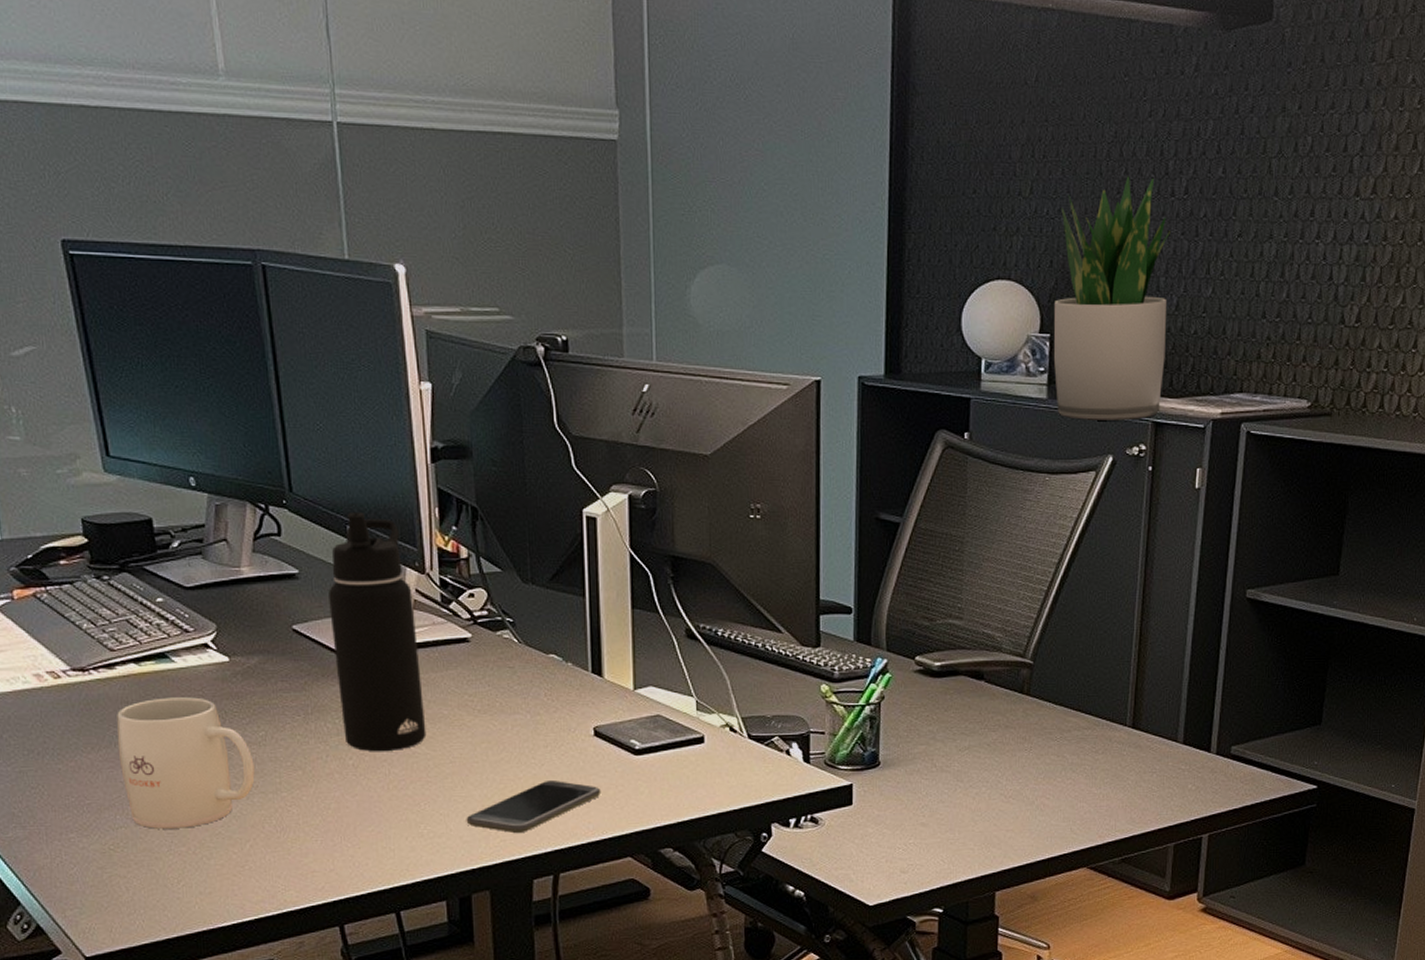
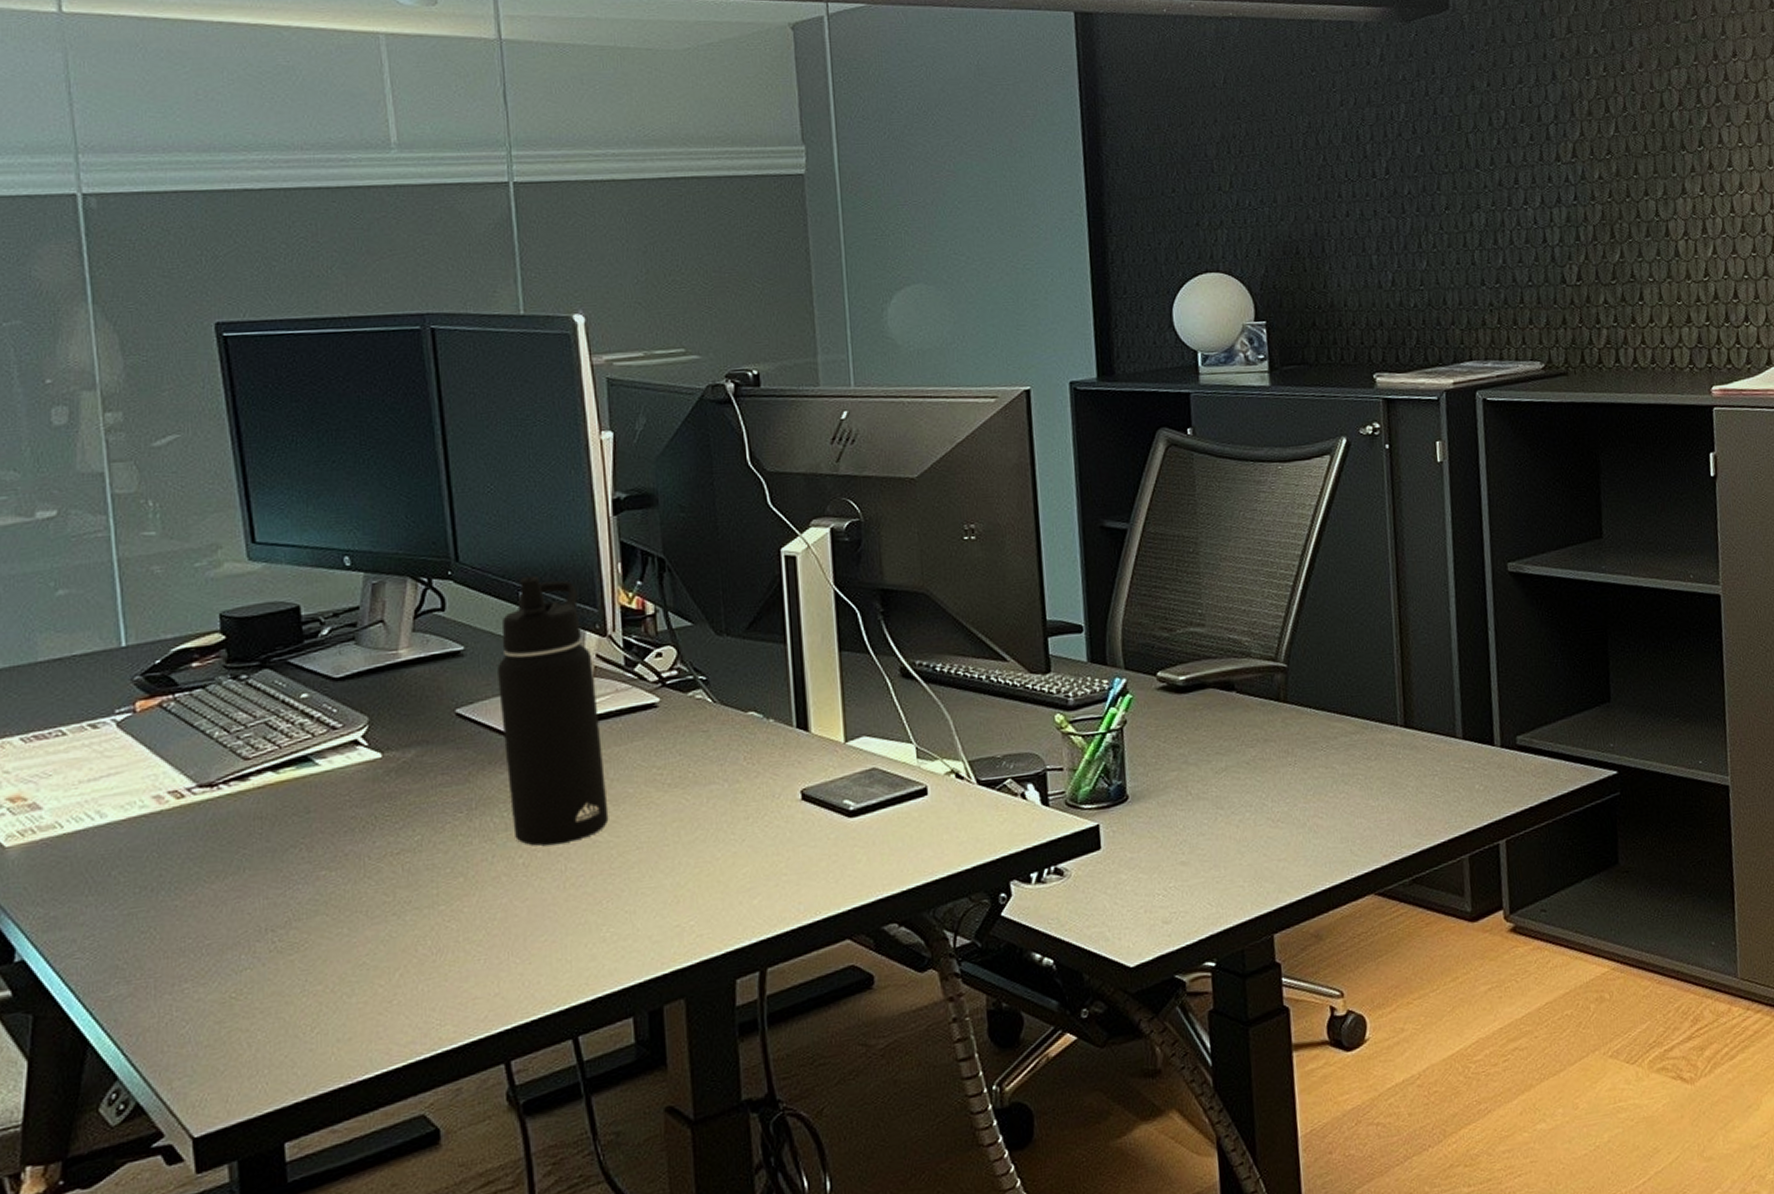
mug: present [116,697,255,829] -> none [246,803,408,967]
smartphone: present [466,781,601,834] -> none [655,856,813,926]
planter: present [1054,176,1170,421] -> none [1263,163,1389,405]

